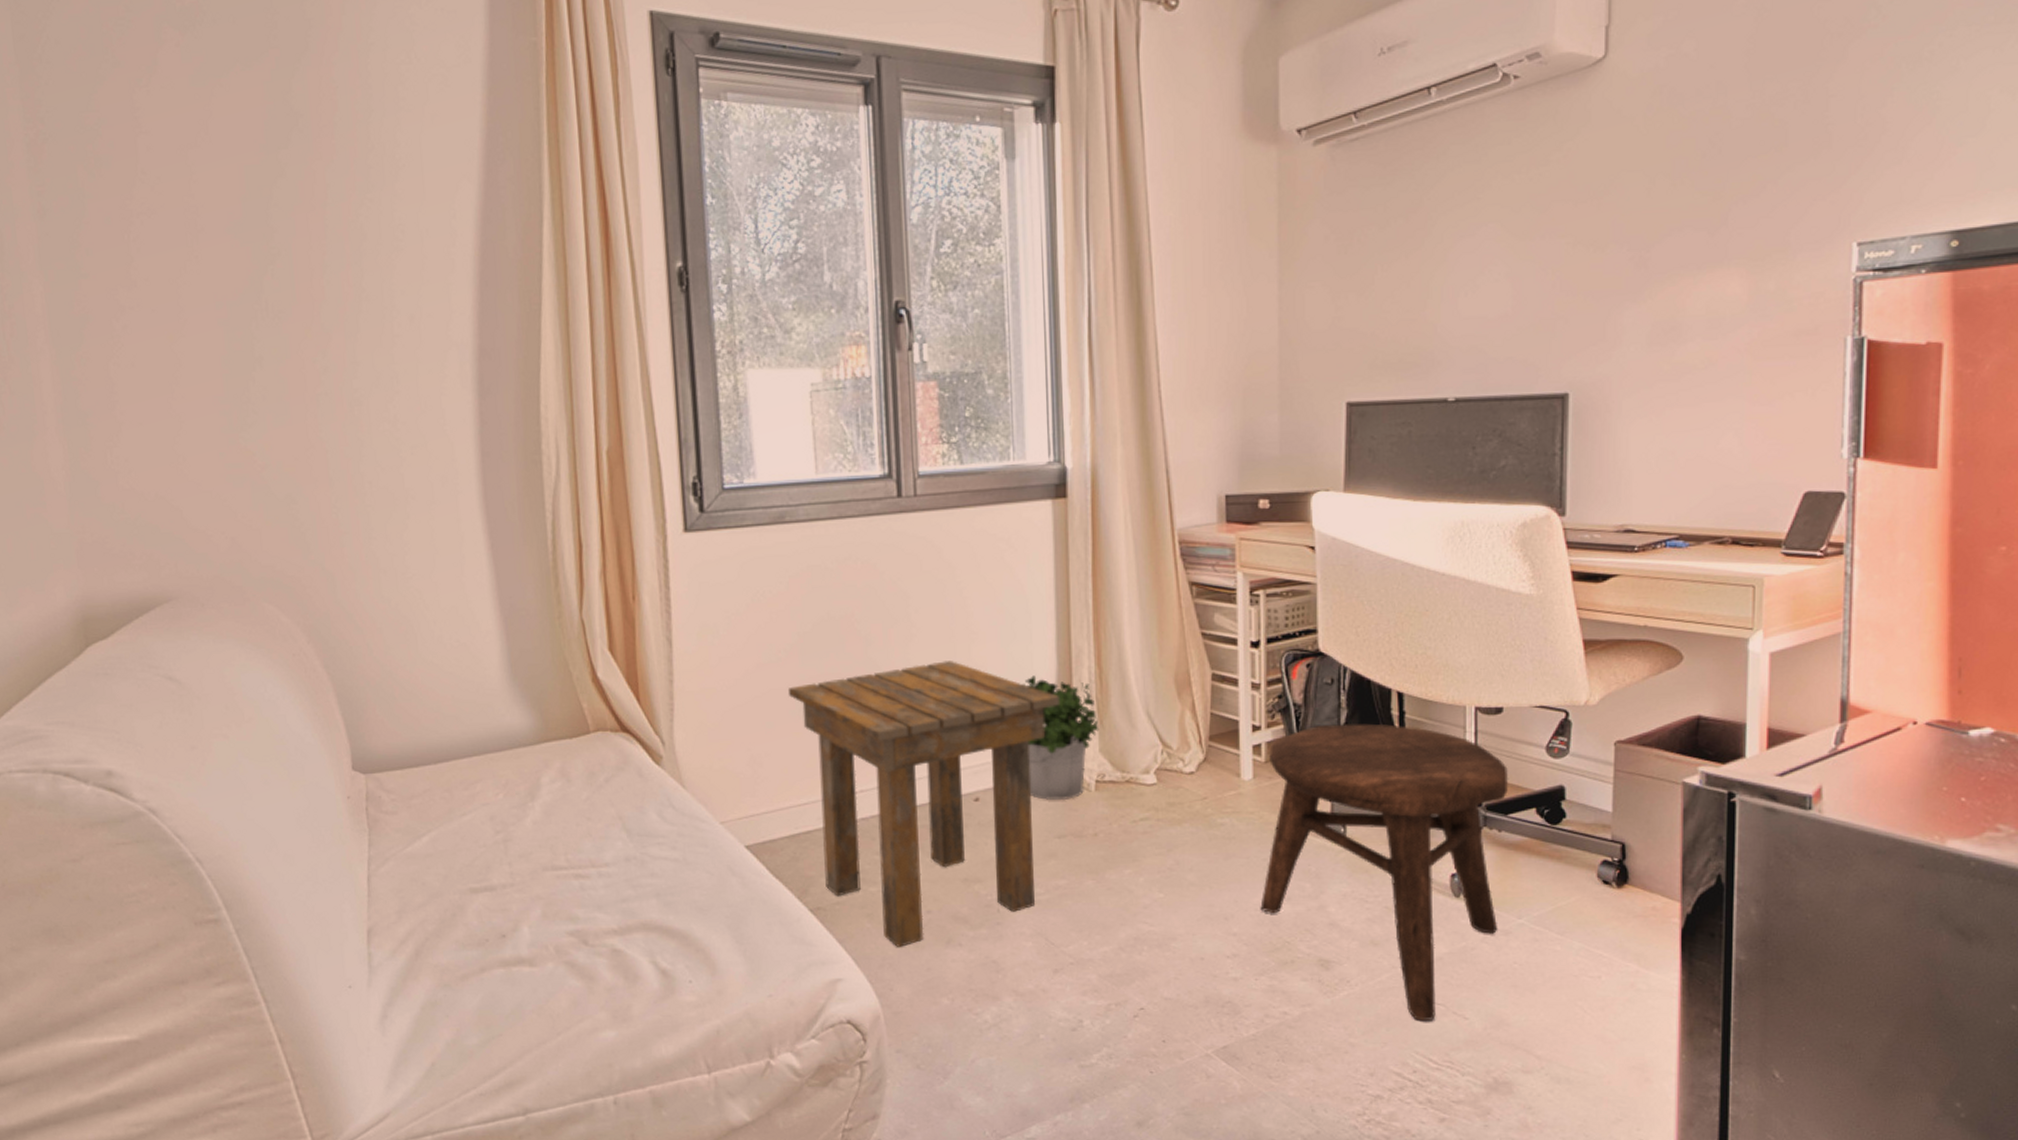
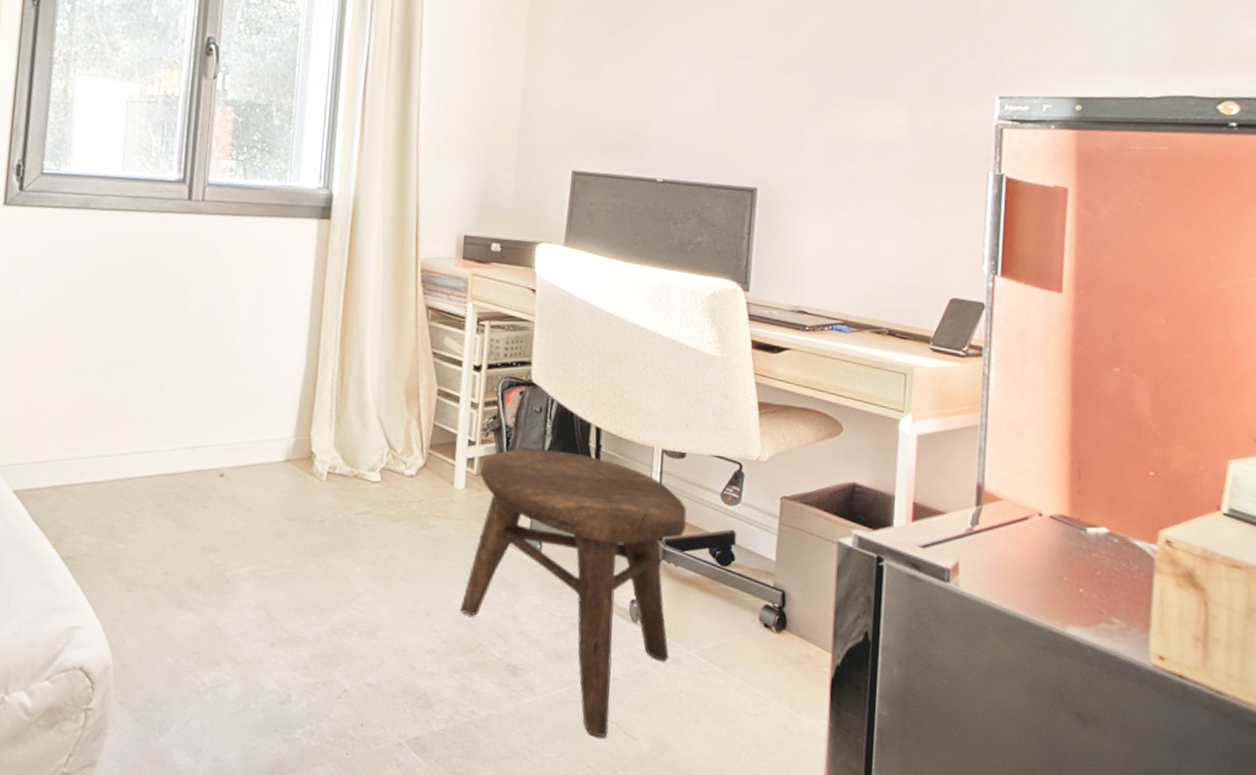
side table: present [787,661,1059,947] -> none [70,347,304,603]
potted plant: present [1022,675,1099,801] -> none [268,370,336,487]

